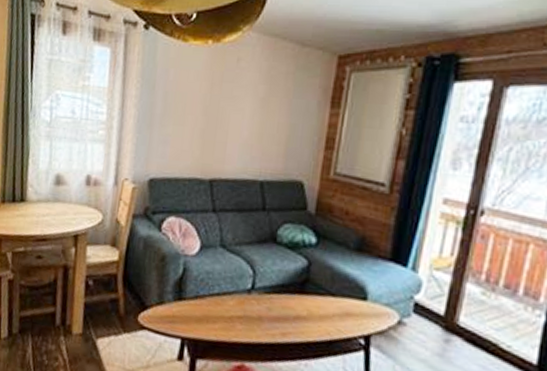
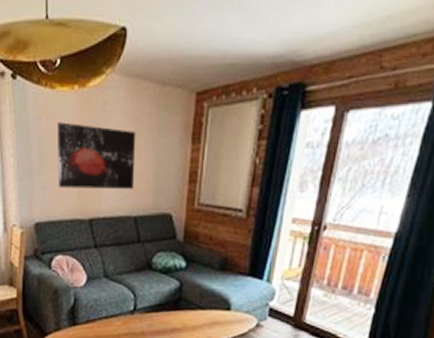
wall art: none [180,75,270,151] -> present [57,122,136,189]

